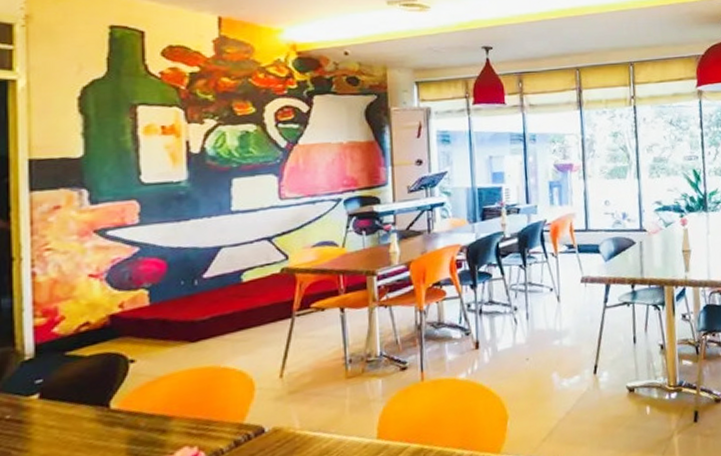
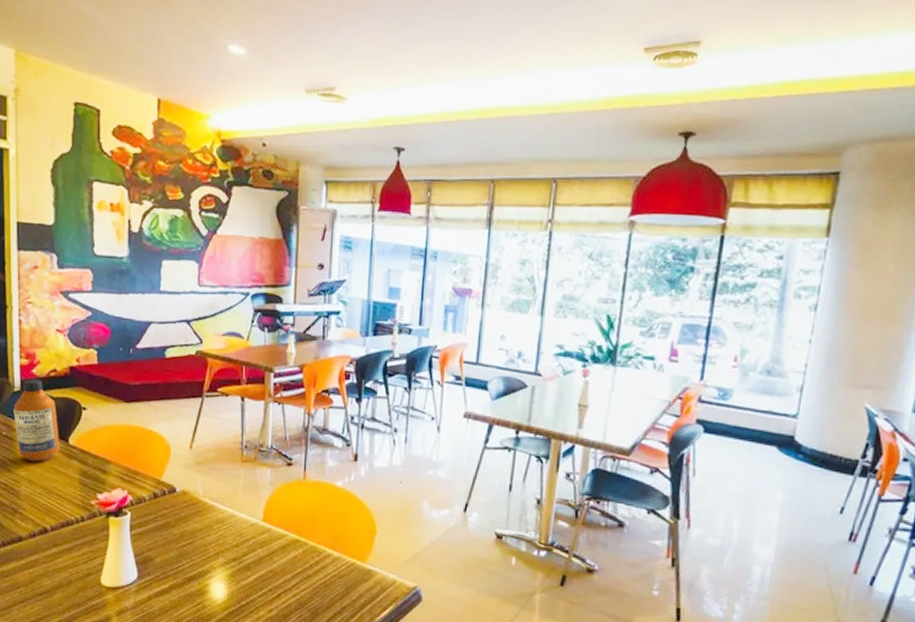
bottle: none [23,338,95,445] -> present [13,379,59,462]

